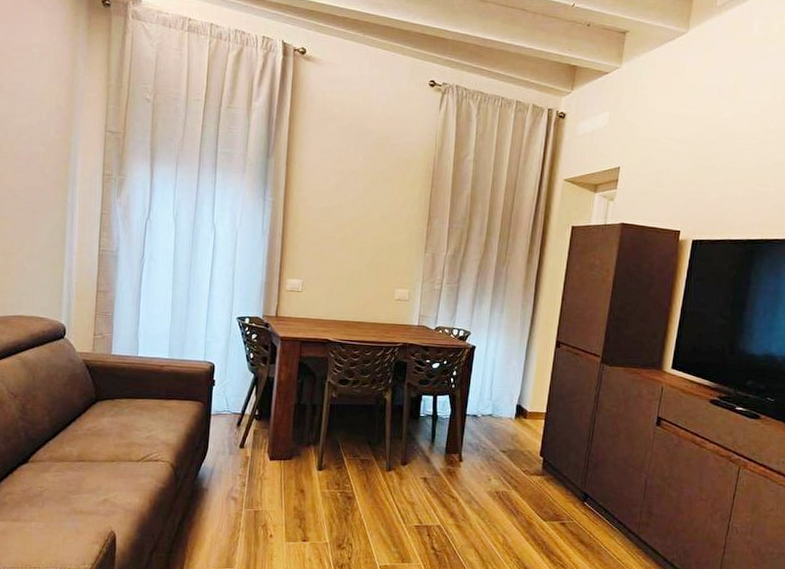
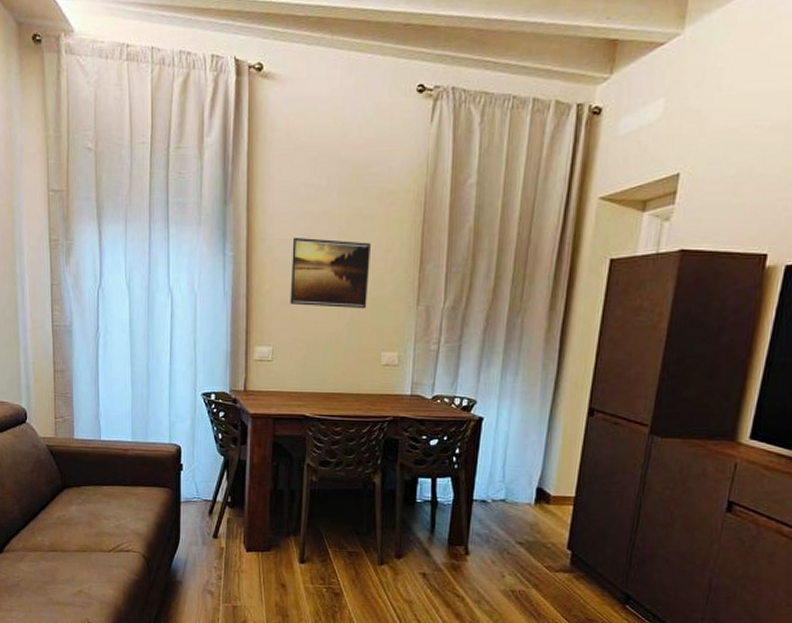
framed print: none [319,189,389,253] -> present [290,237,371,309]

